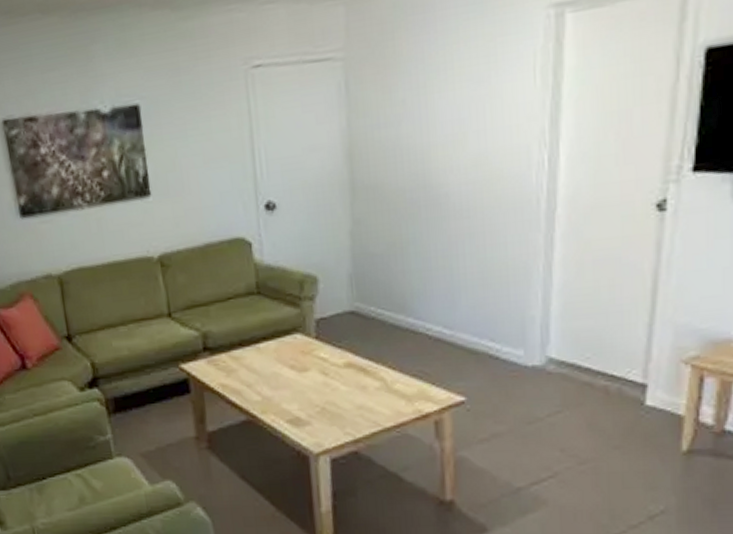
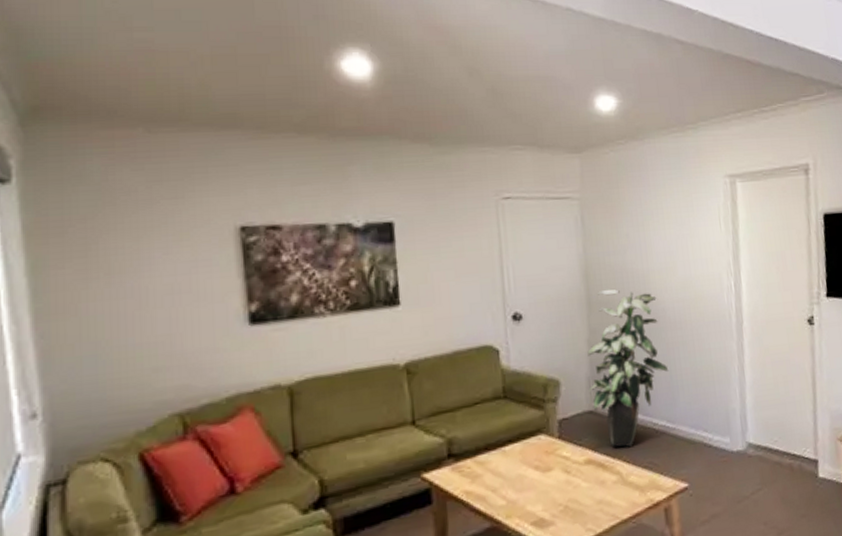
indoor plant: none [349,170,449,353] -> present [587,288,669,447]

